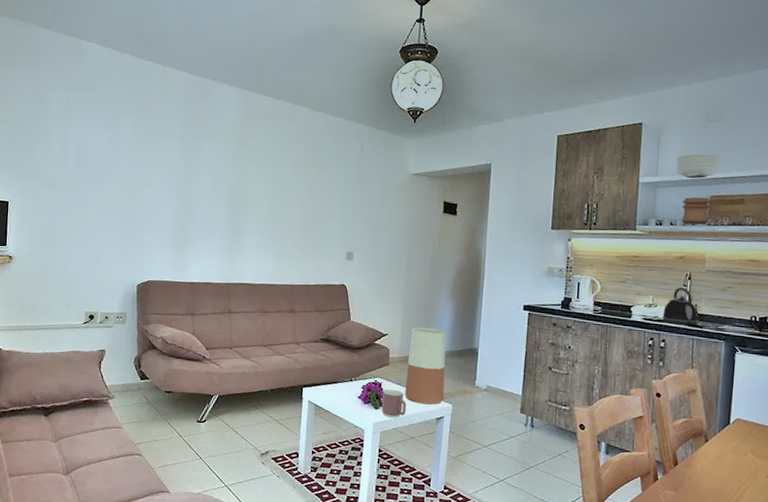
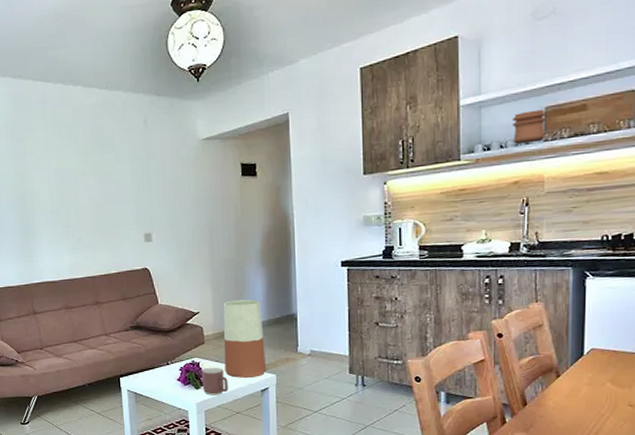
kettle: present [662,286,698,326] -> none [499,215,540,258]
bowl: present [676,153,720,179] -> none [502,57,555,92]

